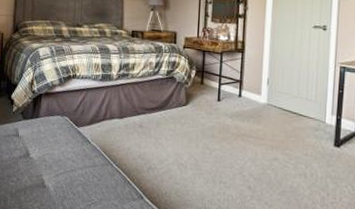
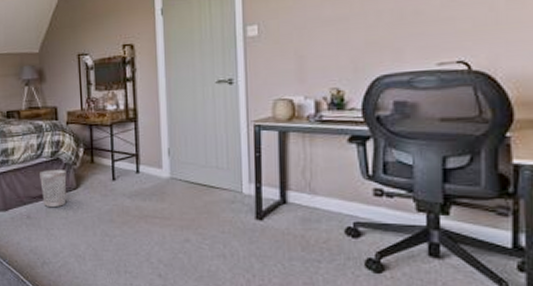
wastebasket: none [154,86,179,119] -> present [40,170,67,207]

